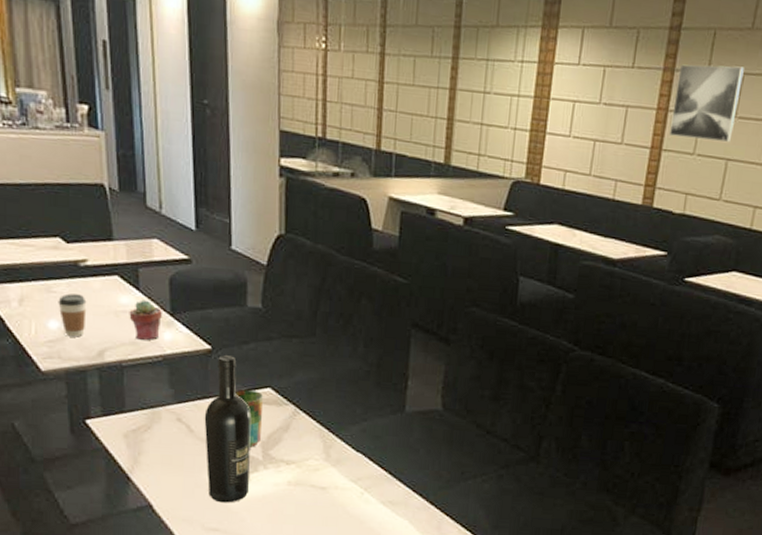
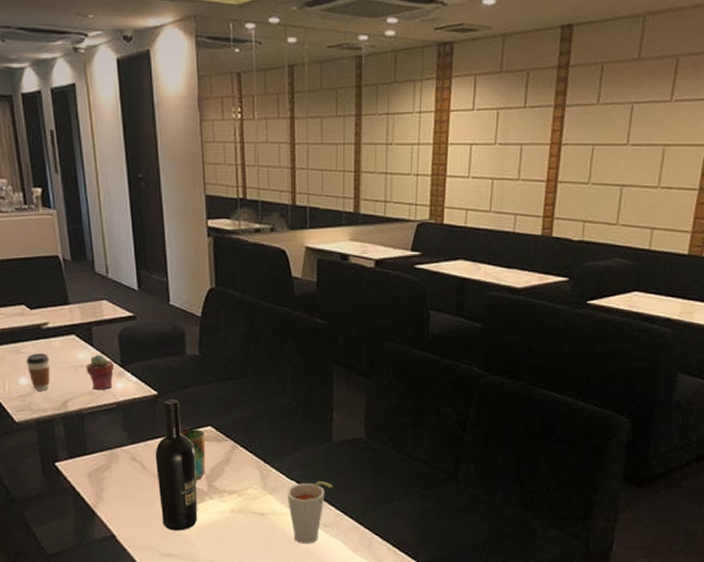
cup: none [351,455,404,523] -> present [287,481,334,544]
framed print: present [670,64,744,142] -> none [564,96,633,169]

